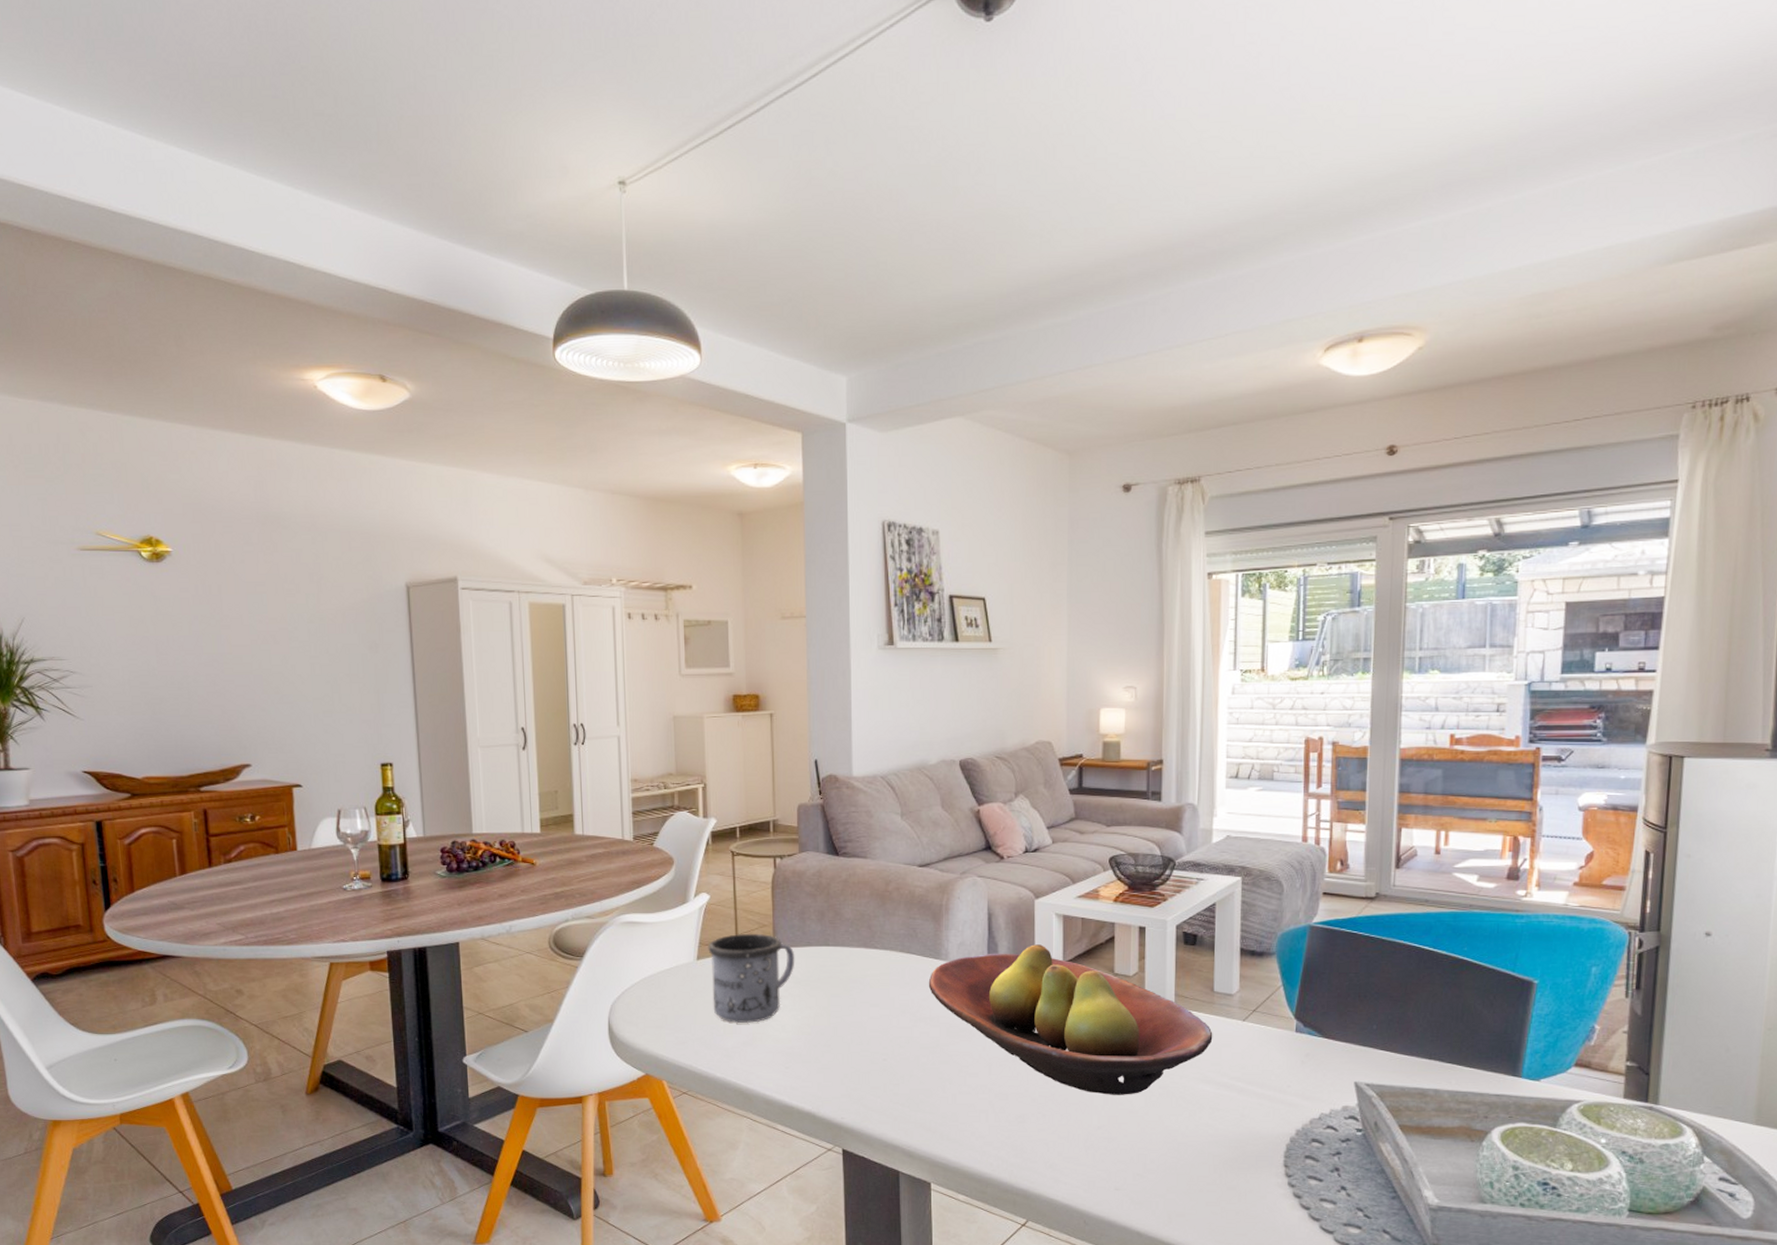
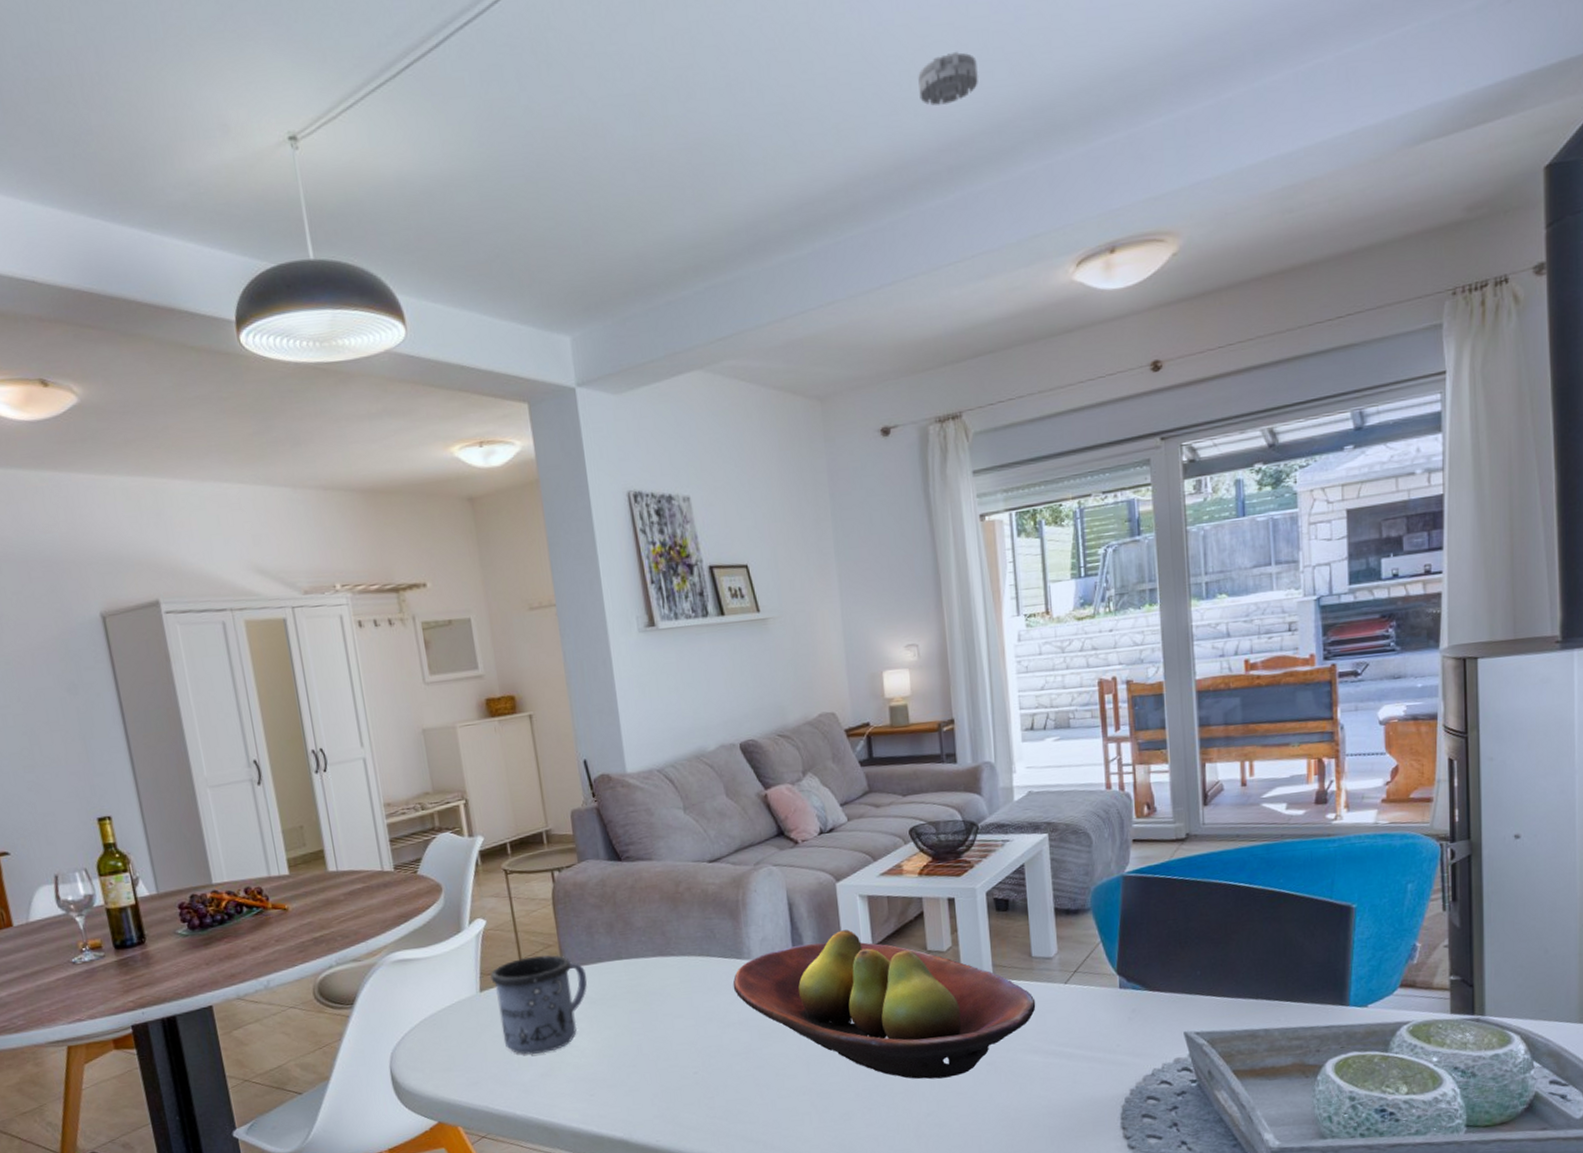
smoke detector: none [1192,147,1249,195] -> present [918,51,978,106]

